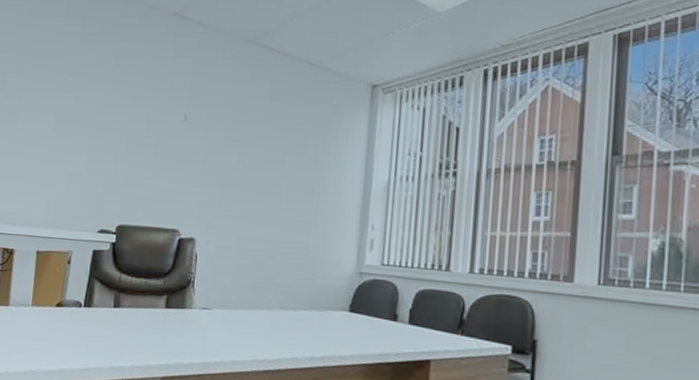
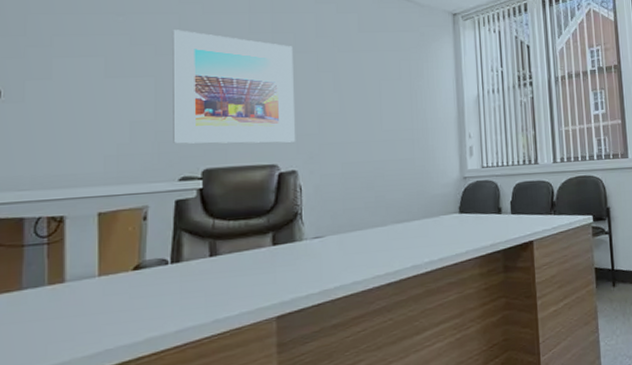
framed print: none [97,91,206,210] -> present [173,30,296,144]

